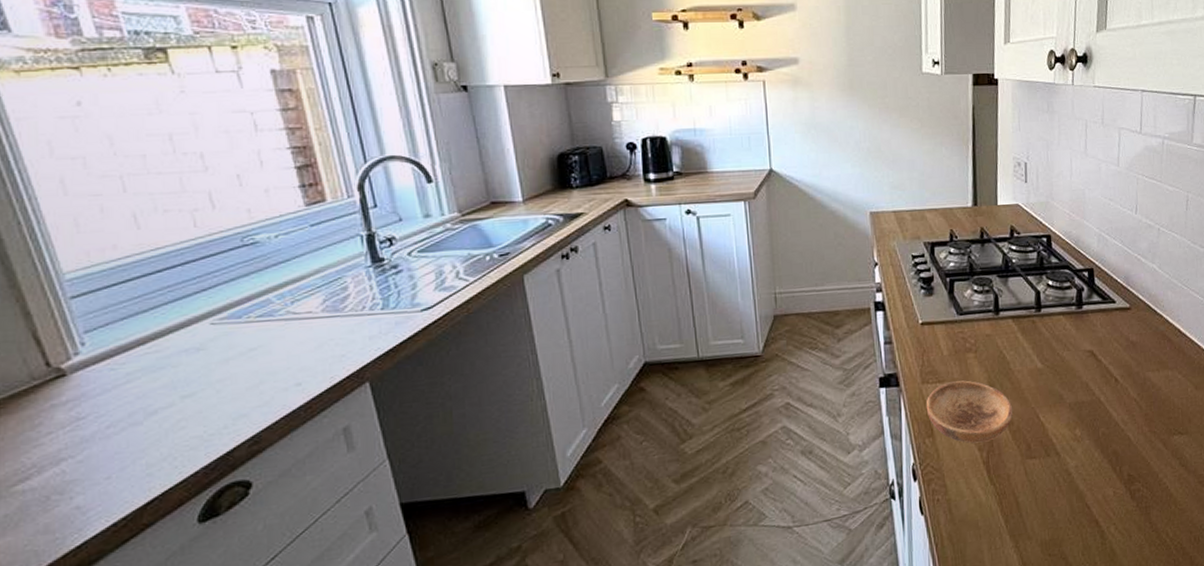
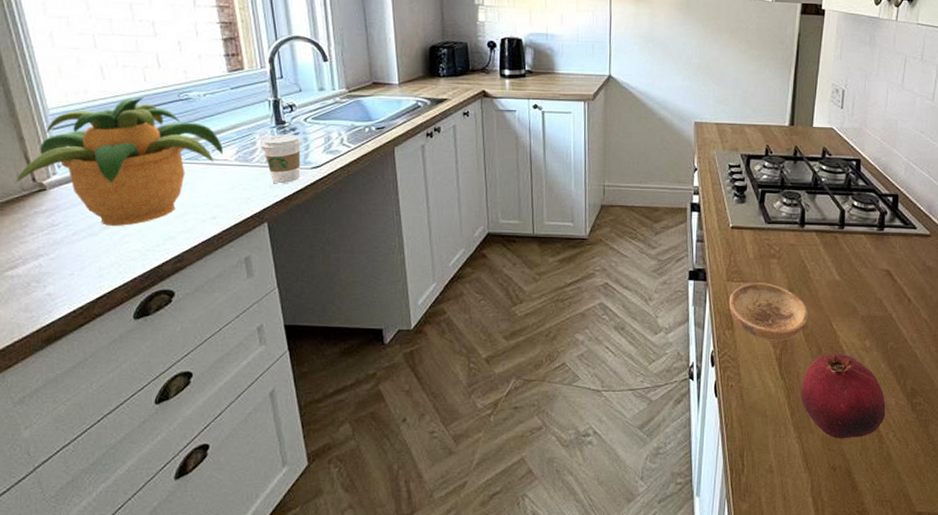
potted plant: none [21,247,305,411] -> present [15,97,223,226]
coffee cup: none [352,273,408,334] -> present [259,134,302,184]
fruit: none [1013,447,1105,542] -> present [801,353,886,439]

